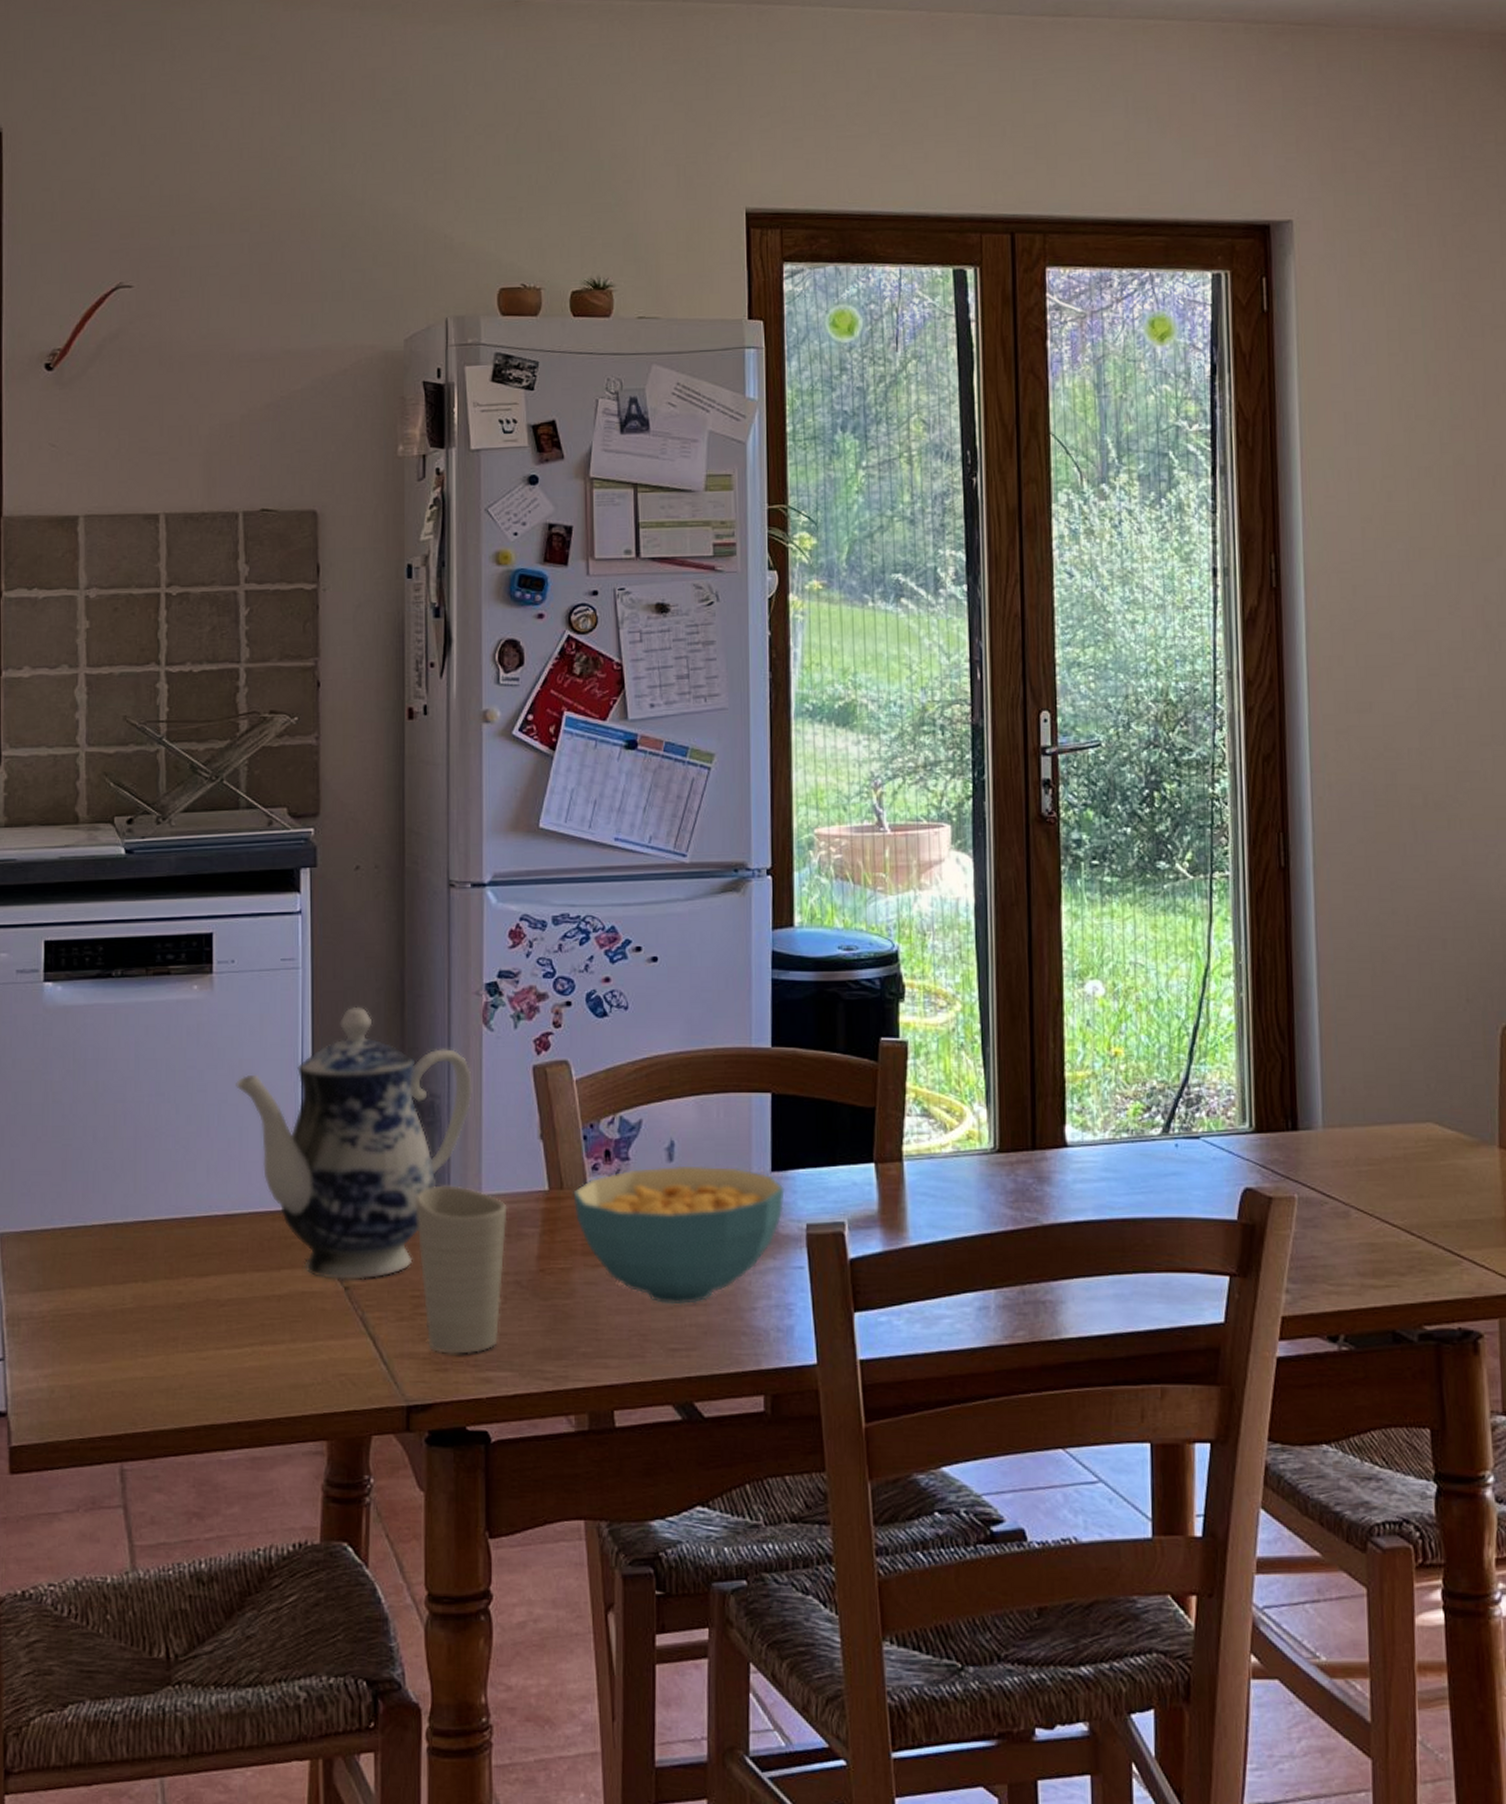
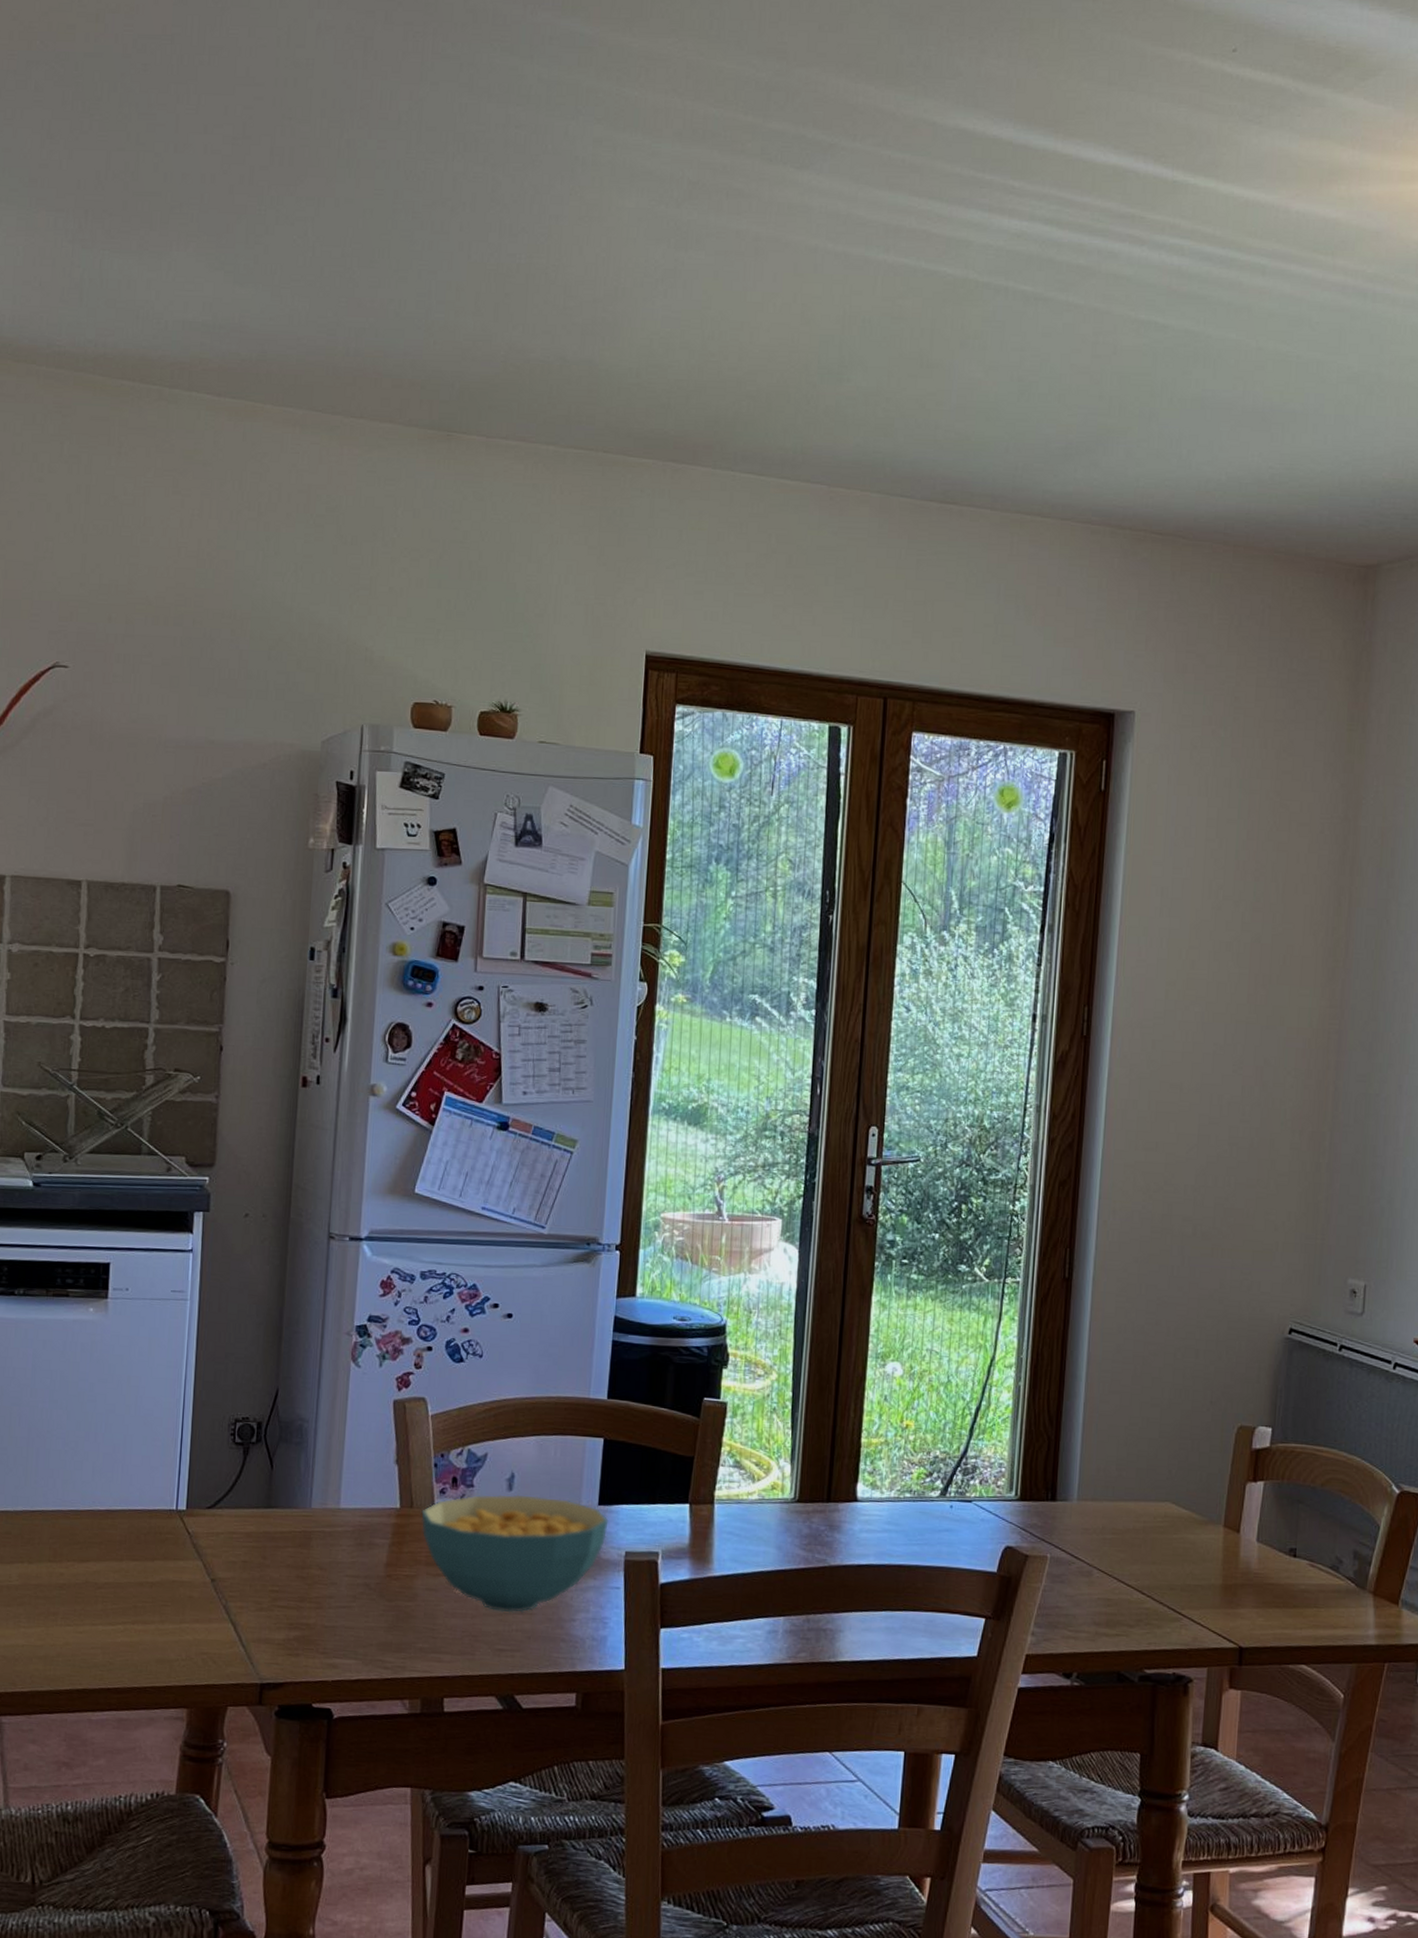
teapot: present [236,1006,472,1280] -> none [123,1337,338,1574]
cup: present [415,1184,508,1354] -> none [279,1496,362,1643]

